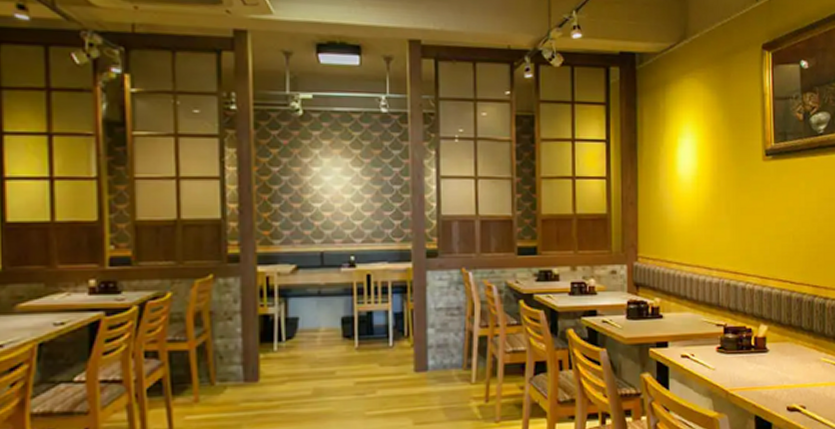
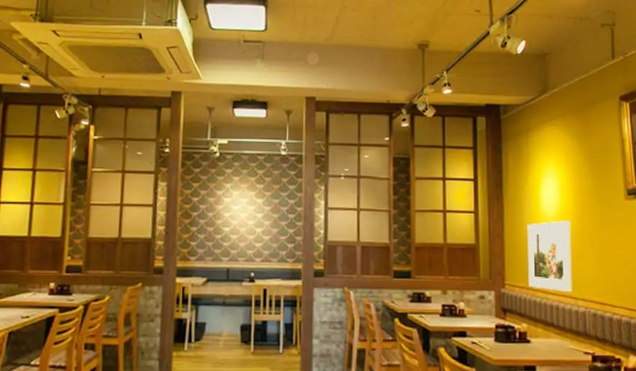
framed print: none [662,185,707,262] -> present [527,221,573,292]

